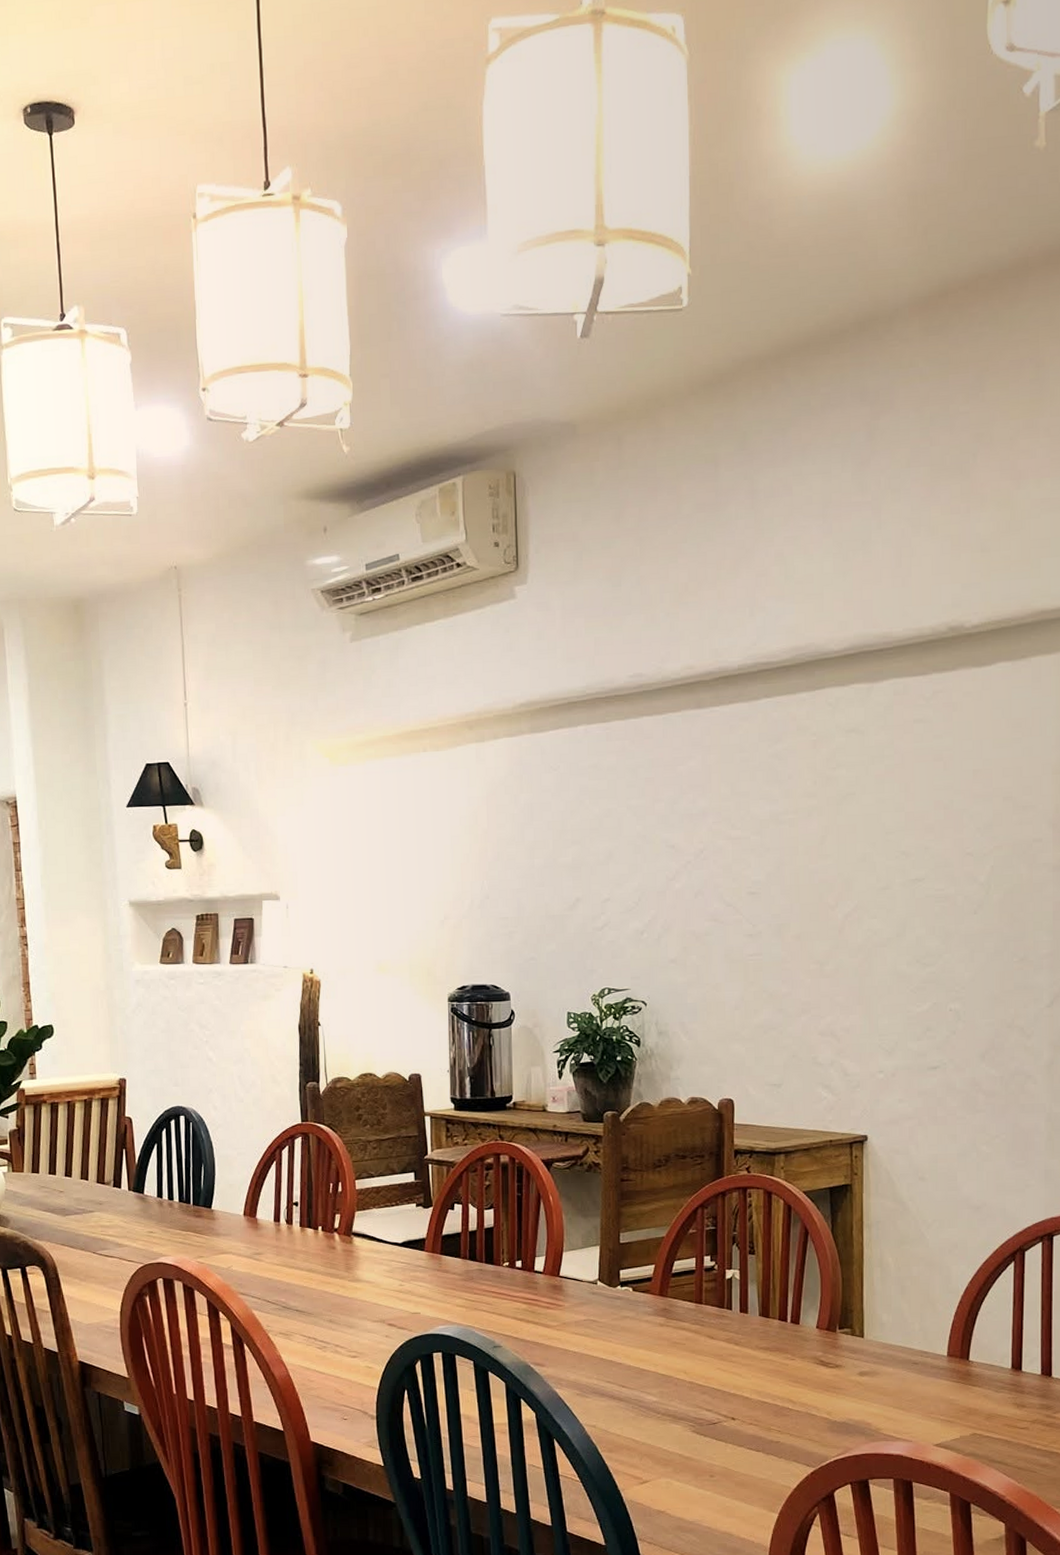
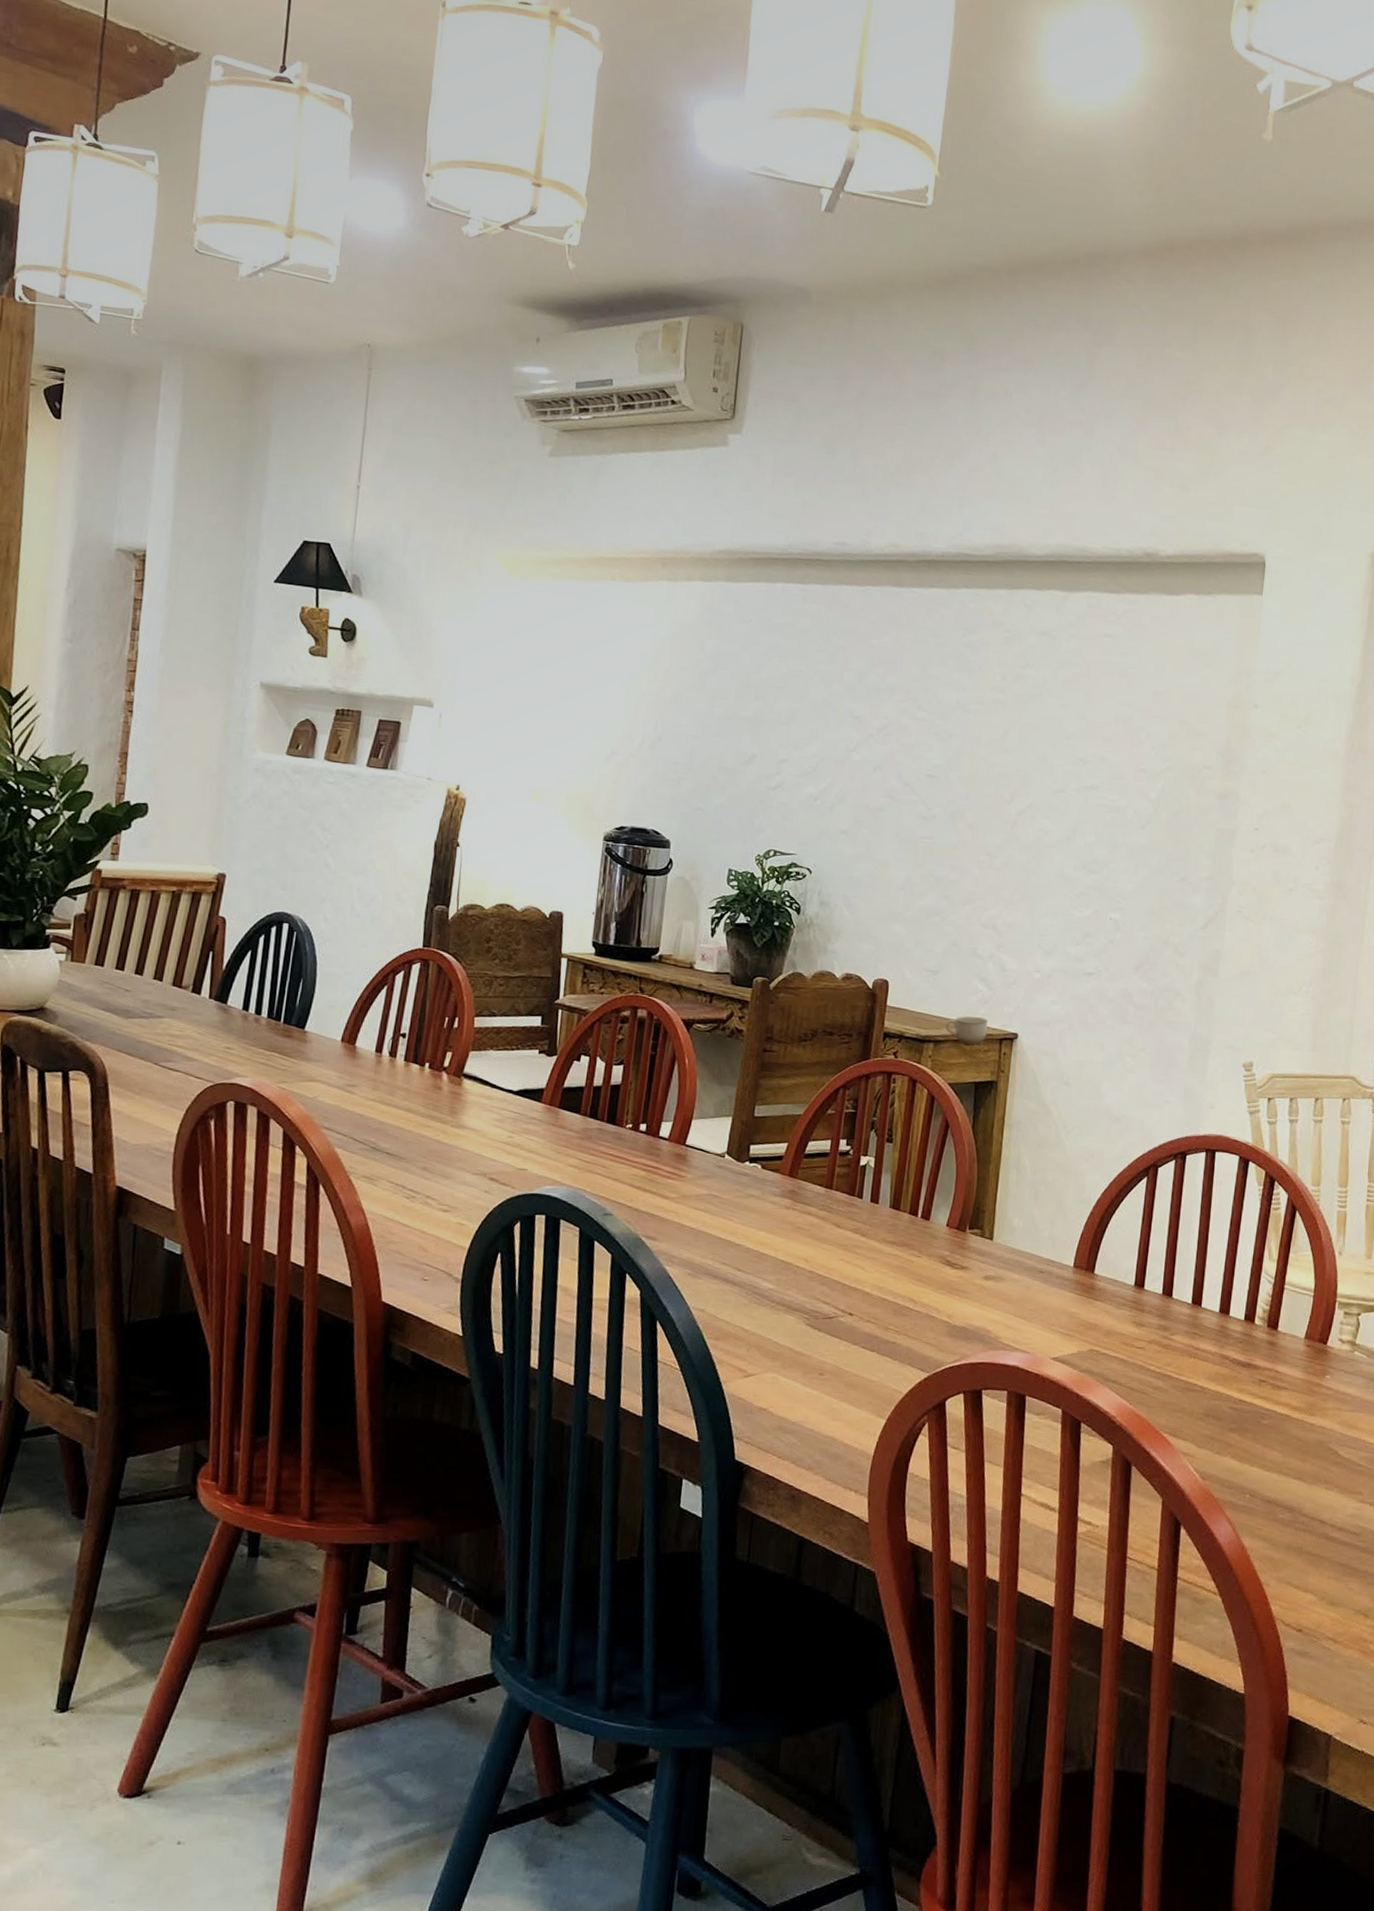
cup: none [794,1123,837,1152] -> present [945,1016,989,1045]

